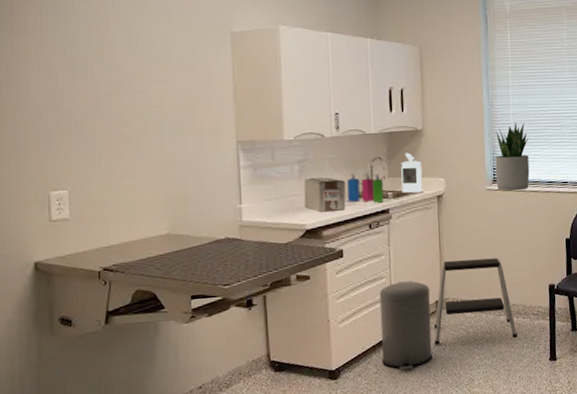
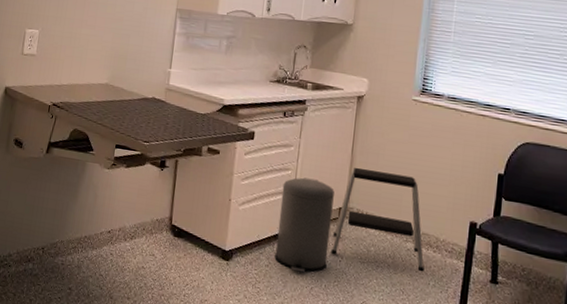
box: present [303,177,346,213] -> none [226,54,267,94]
soap dispenser: present [347,172,384,203] -> none [267,56,304,93]
tissue box: present [401,152,423,194] -> none [322,45,347,90]
planter: present [495,122,530,191] -> none [425,32,470,109]

